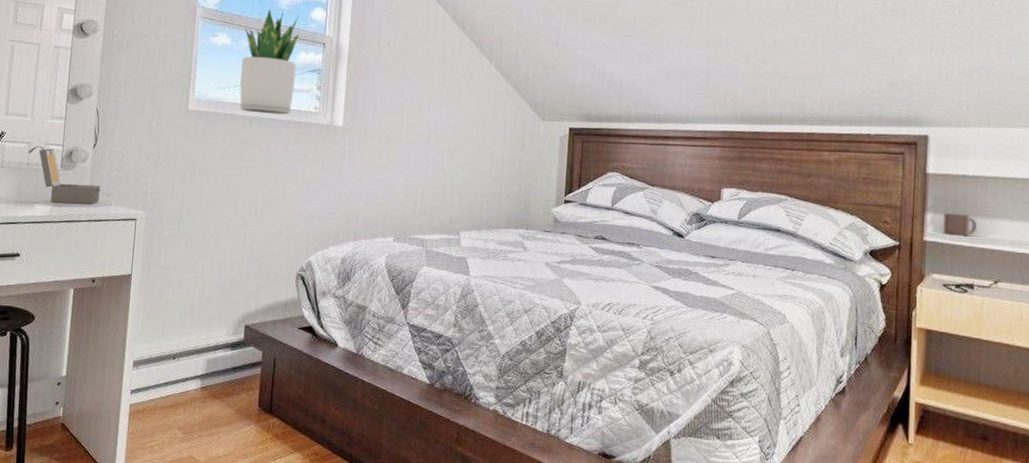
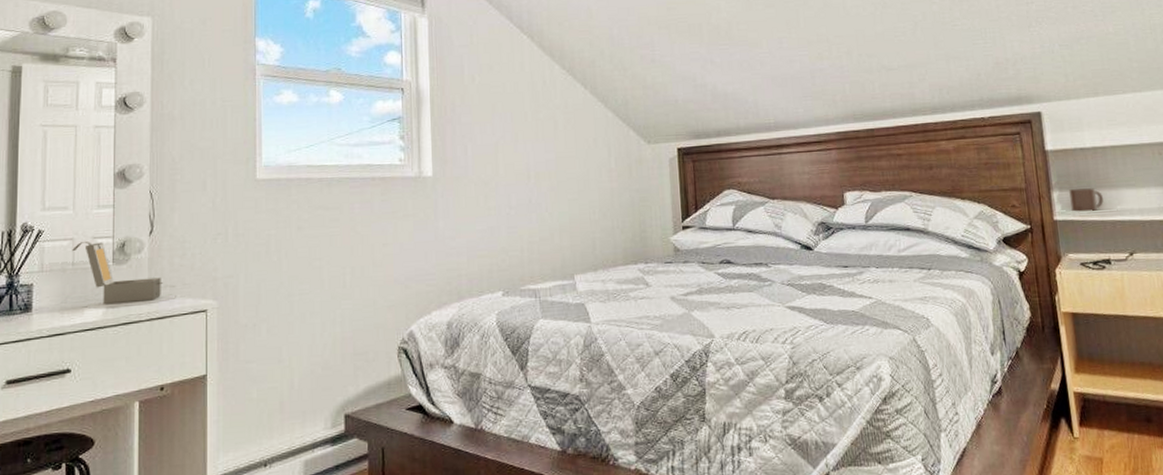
planter: present [239,9,300,115] -> none [312,59,374,173]

